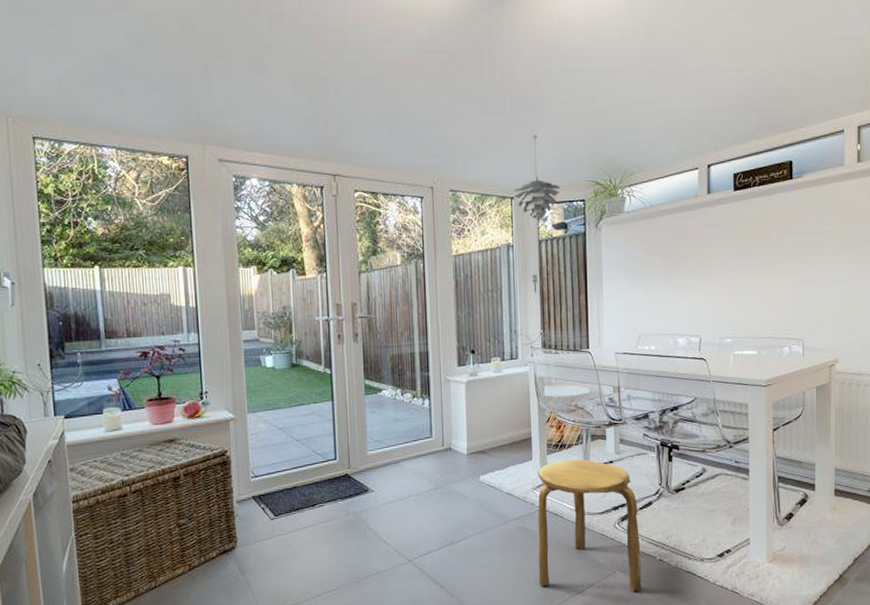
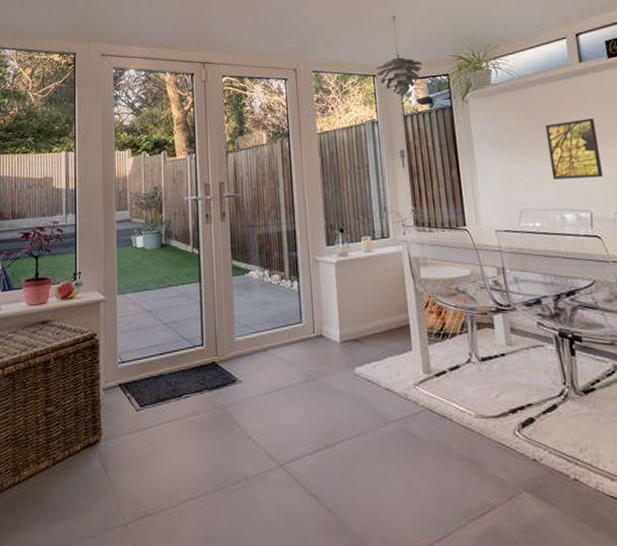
stool: present [538,459,642,591] -> none [419,350,556,519]
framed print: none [670,250,715,307] -> present [545,118,603,180]

